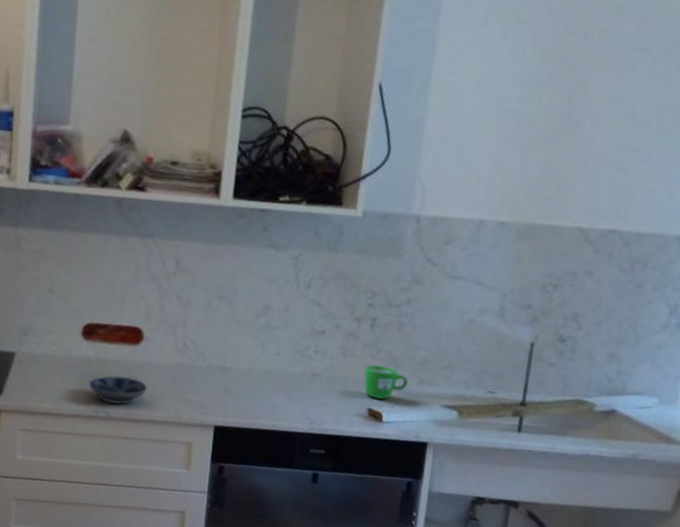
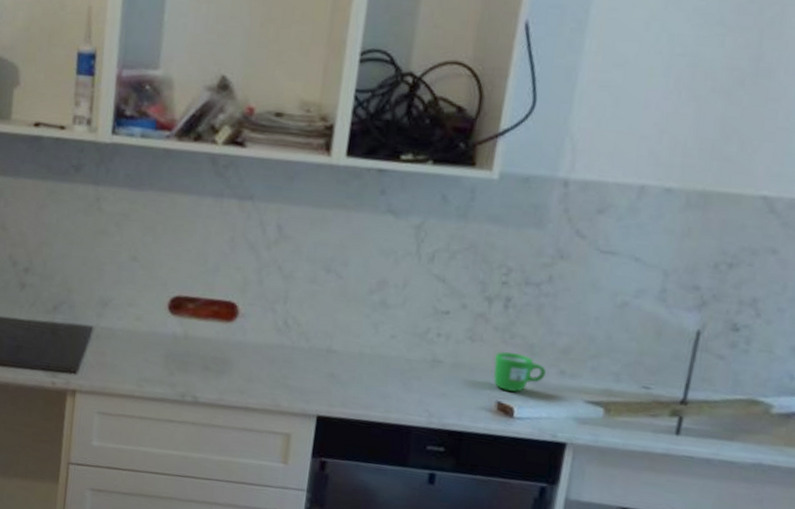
bowl: present [88,376,148,405] -> none [174,356,242,389]

